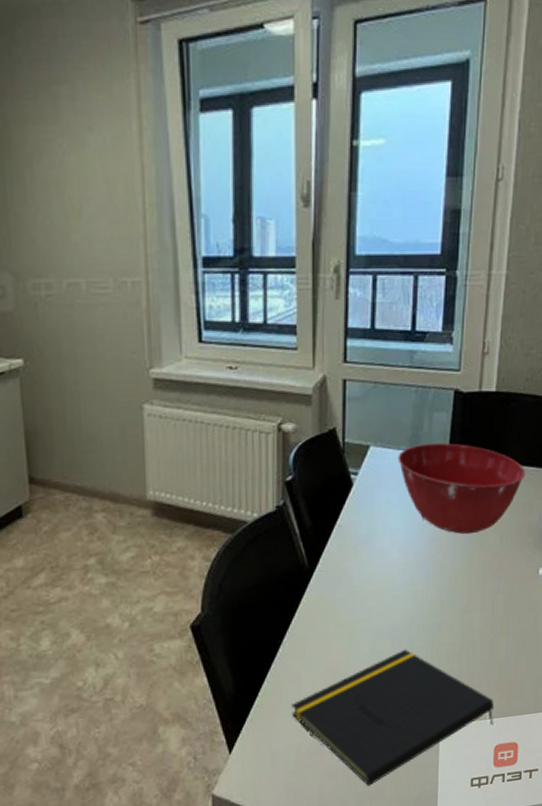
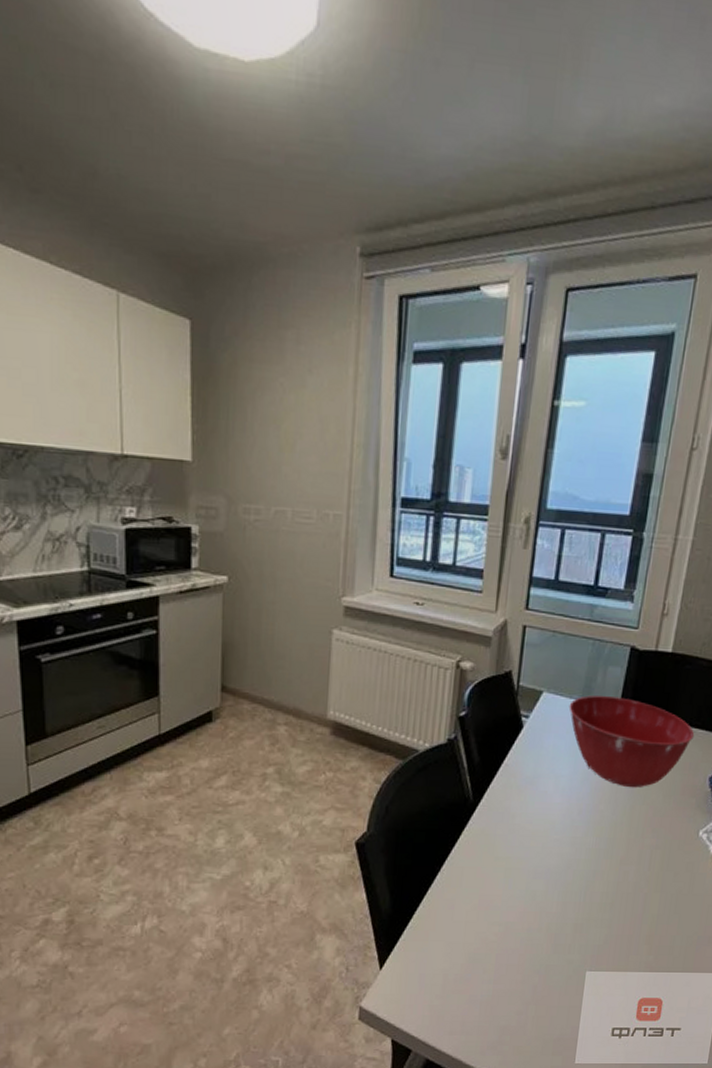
notepad: present [292,649,495,787] -> none [443,892,643,1021]

